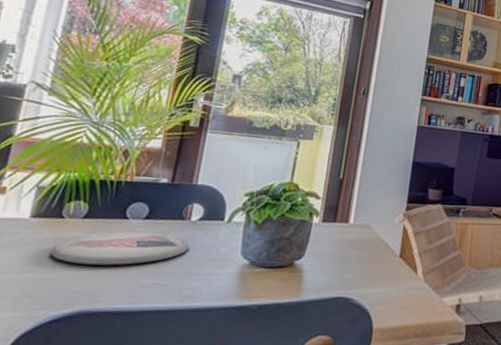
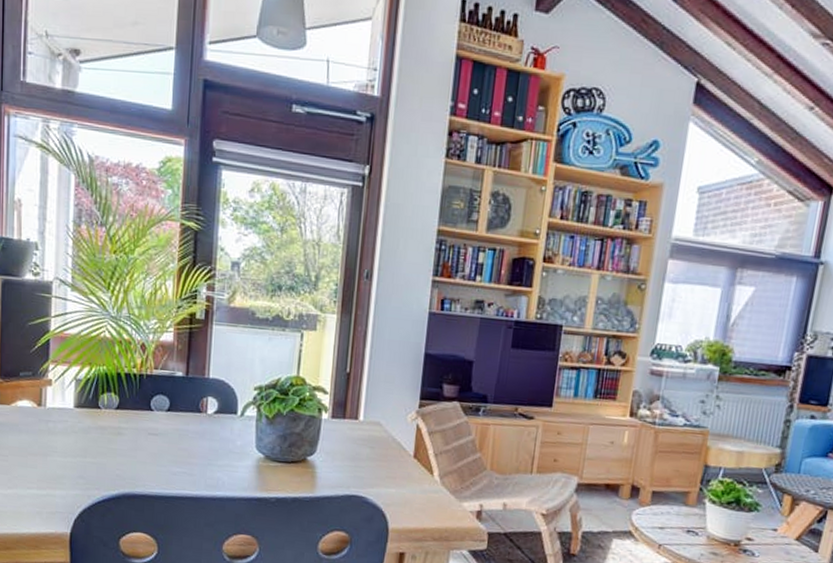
plate: present [49,231,189,266] -> none [94,422,208,454]

